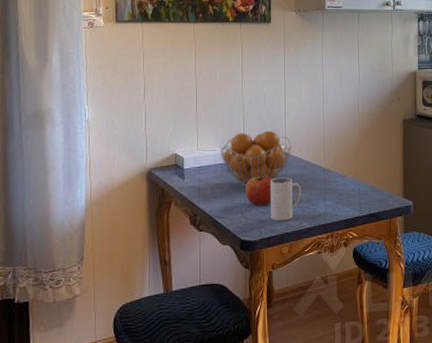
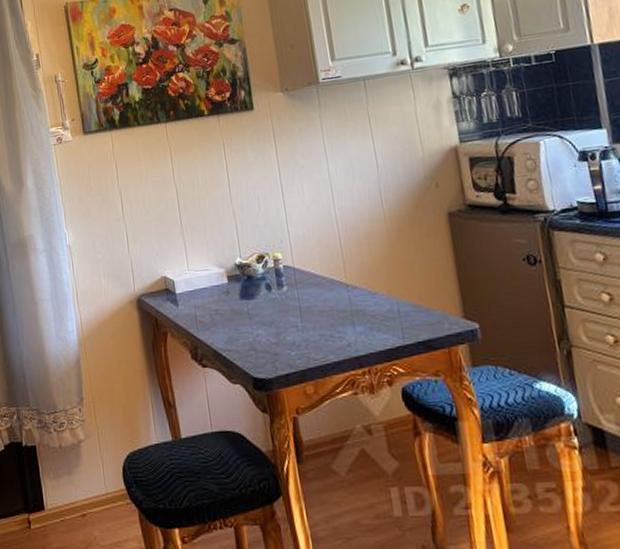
fruit basket: present [220,130,292,187] -> none [213,241,301,312]
apple: present [245,173,272,205] -> none [249,294,284,334]
mug: present [270,177,302,221] -> none [279,297,322,354]

